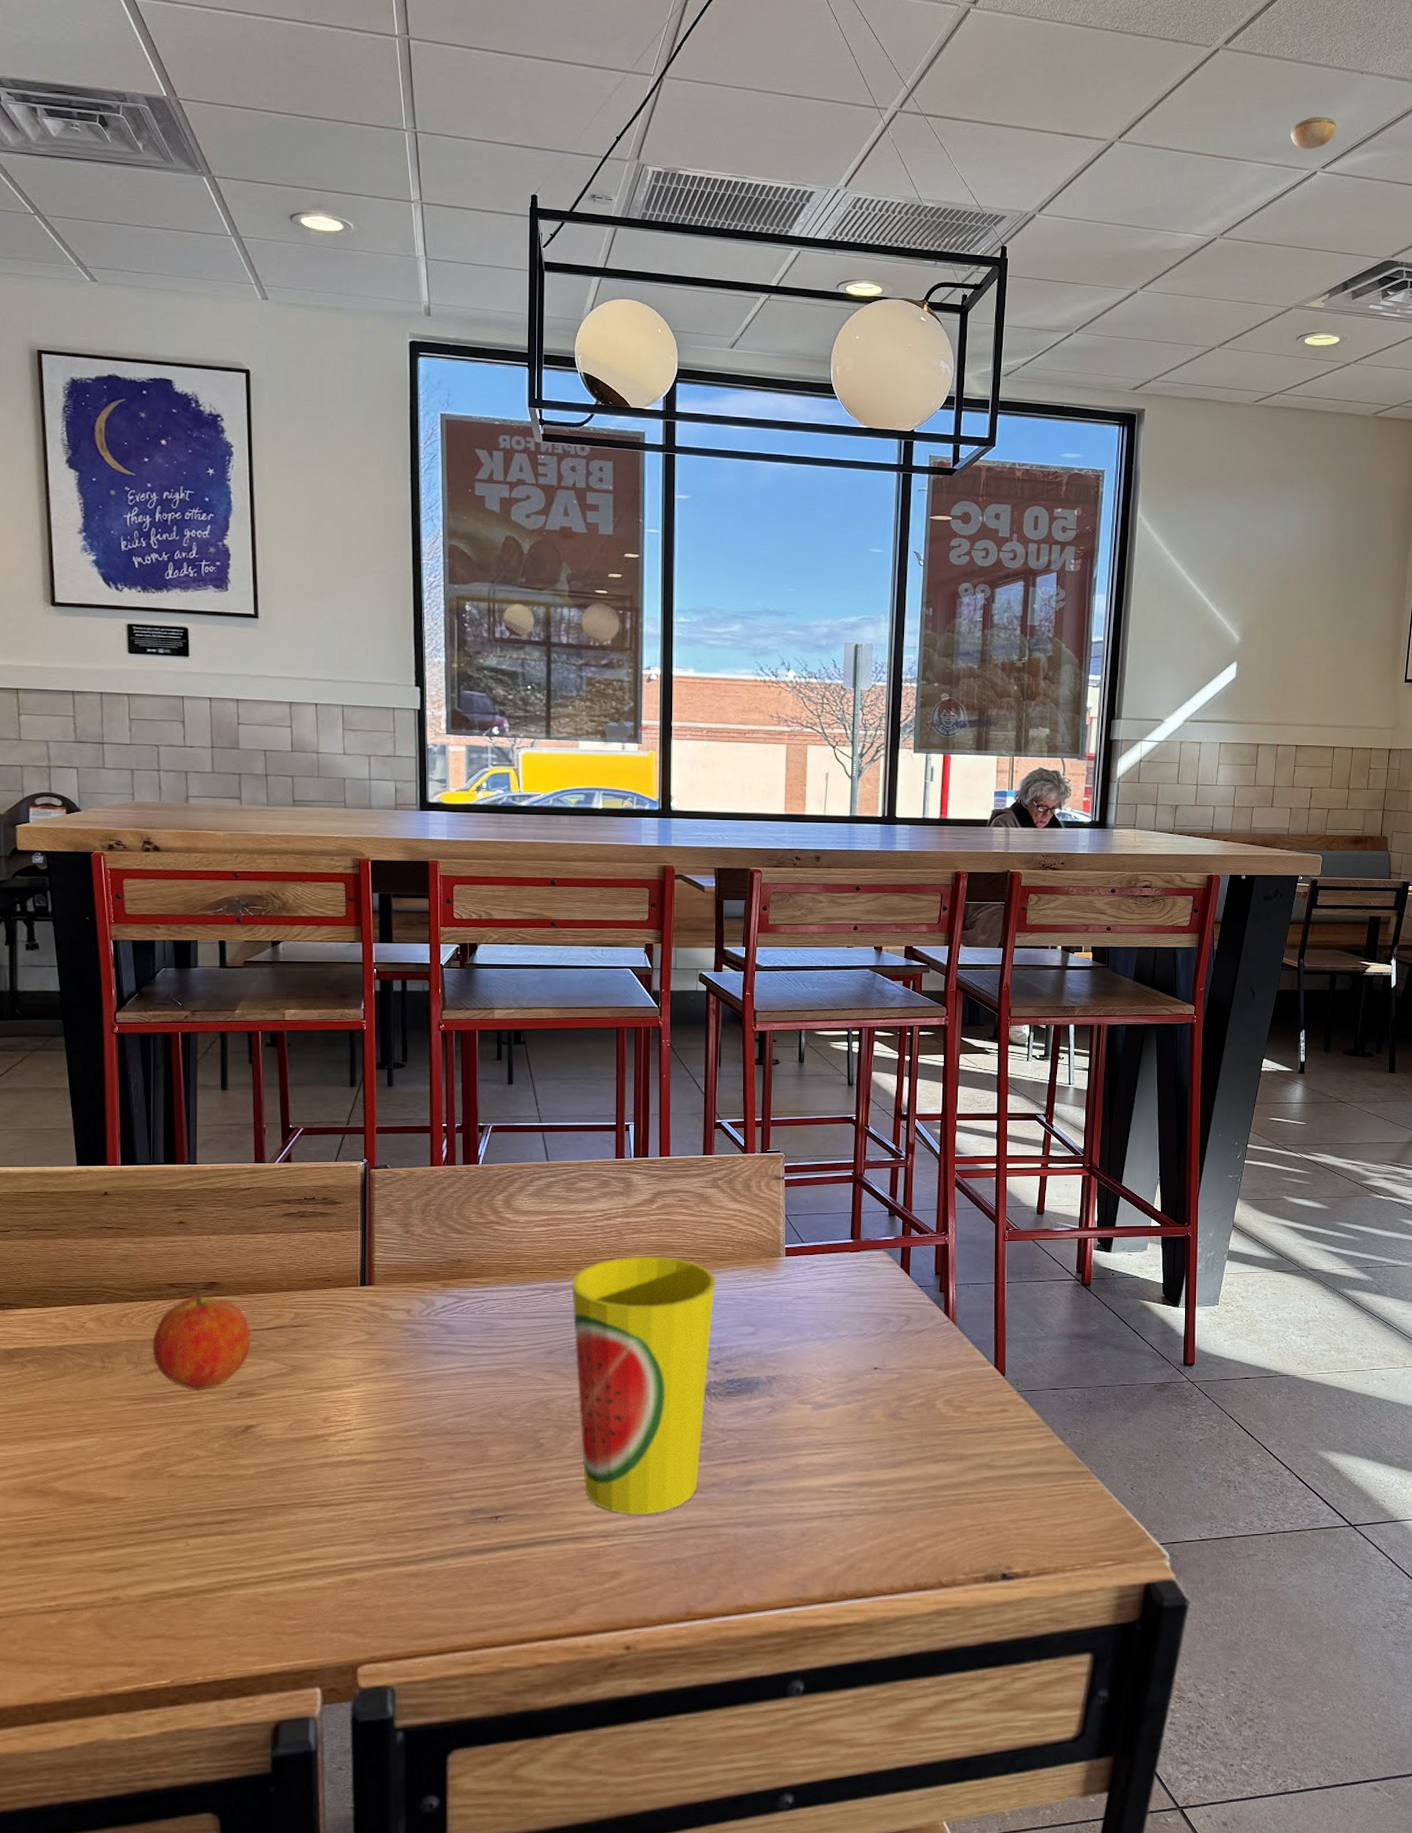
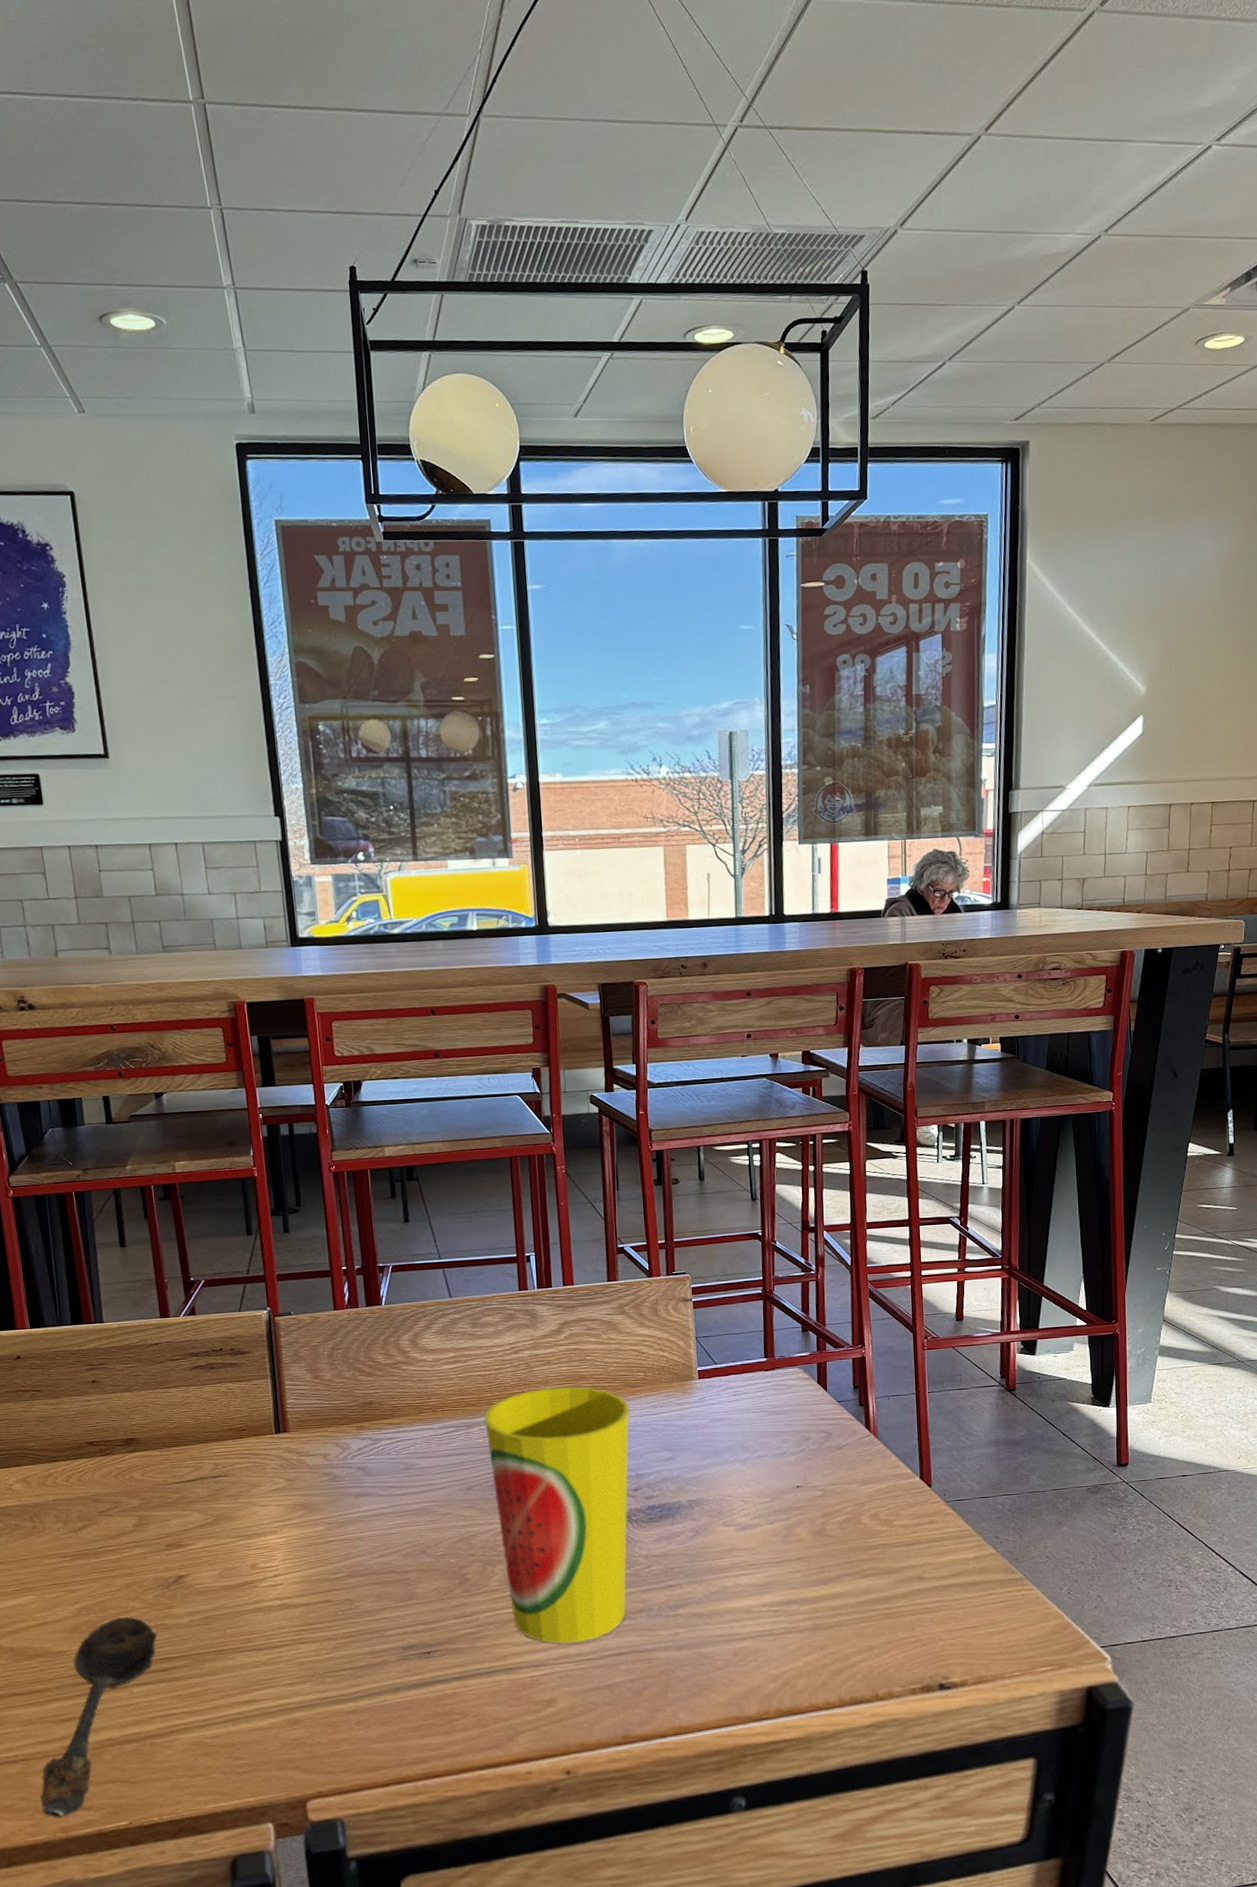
spoon: none [80,1464,220,1674] -> present [40,1616,157,1819]
fruit: present [152,1286,251,1391] -> none [78,1443,174,1545]
smoke detector: present [1291,117,1336,150] -> none [1180,80,1232,121]

